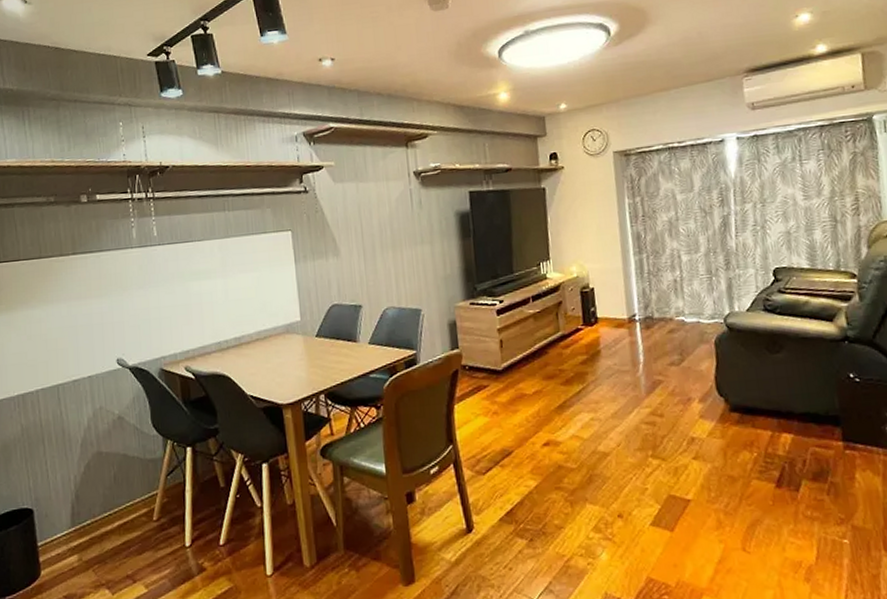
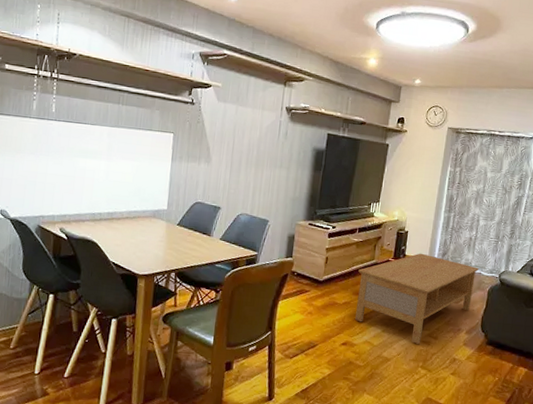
coffee table: none [543,311,697,428] -> present [355,253,479,344]

